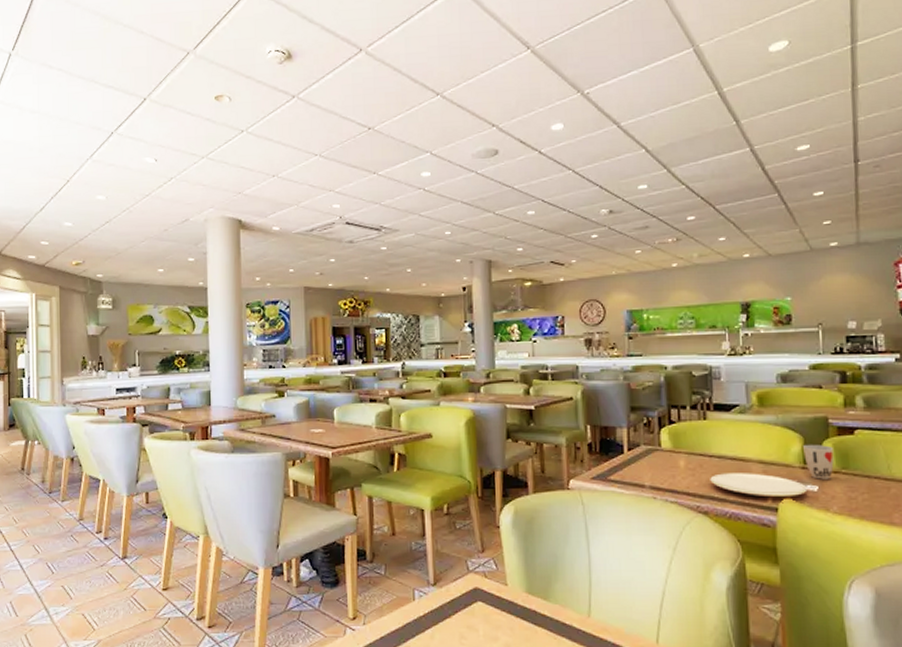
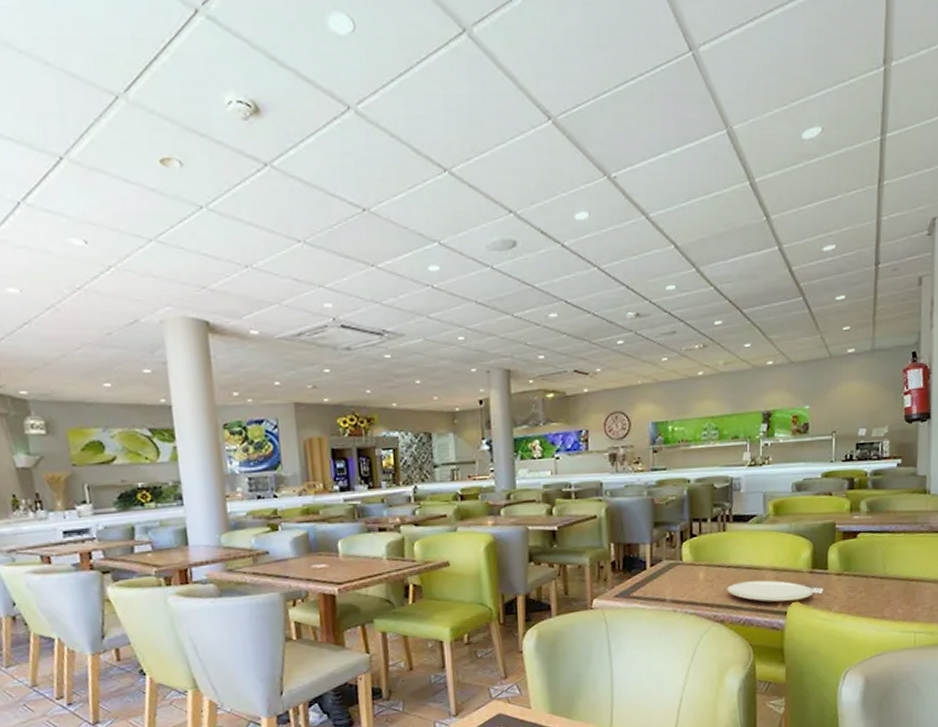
cup: present [803,444,834,479] -> none [812,549,838,582]

